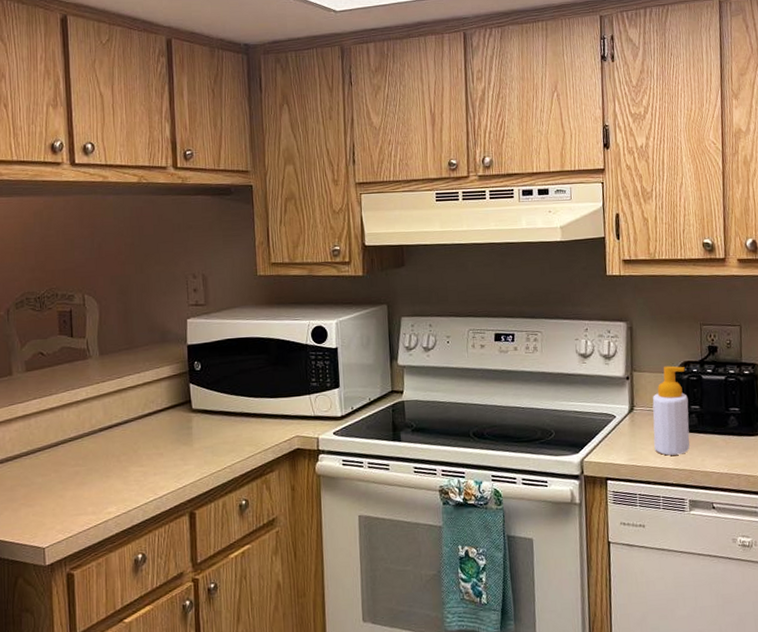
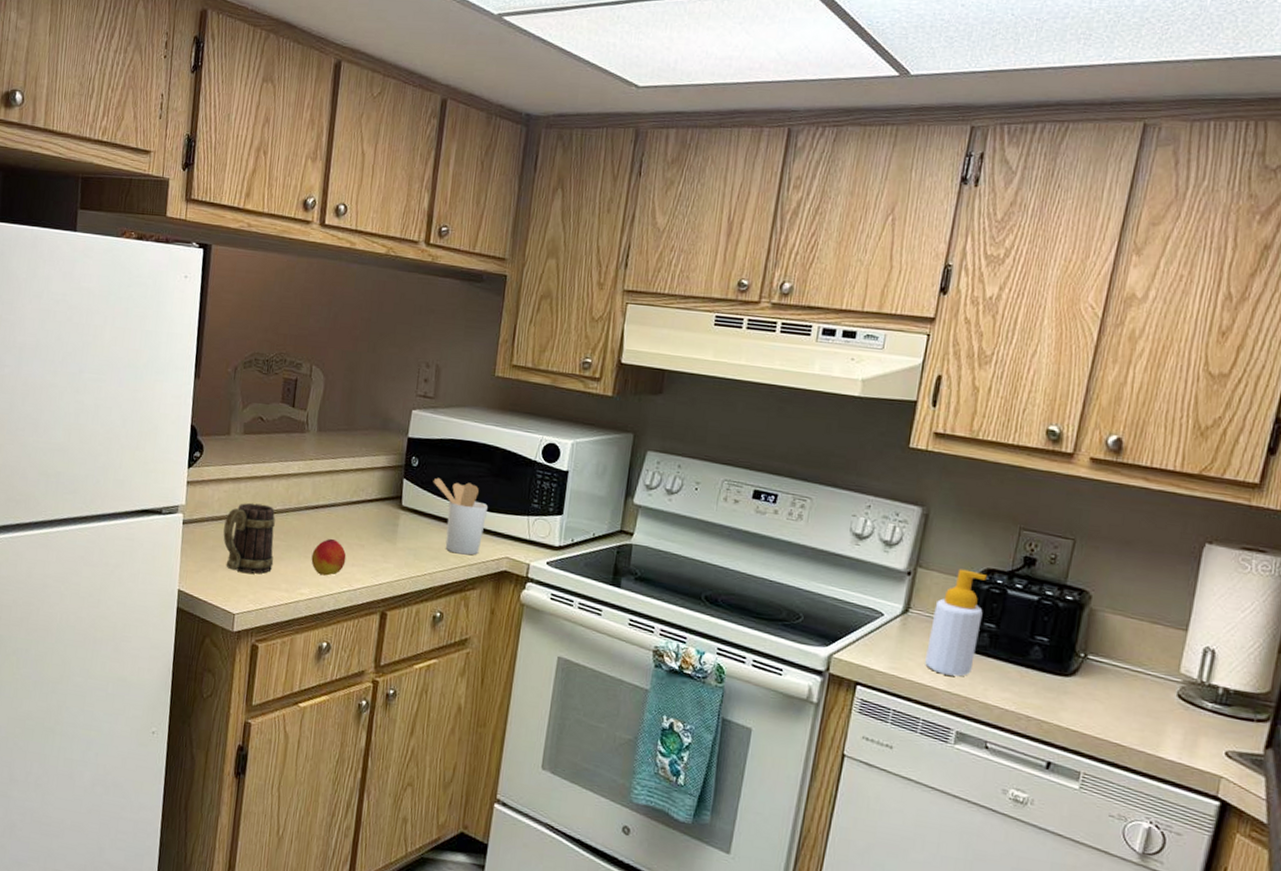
mug: none [20,434,76,506] -> present [223,502,276,574]
peach: none [113,453,148,491] -> present [311,538,347,576]
utensil holder: none [217,375,272,443] -> present [433,477,488,556]

